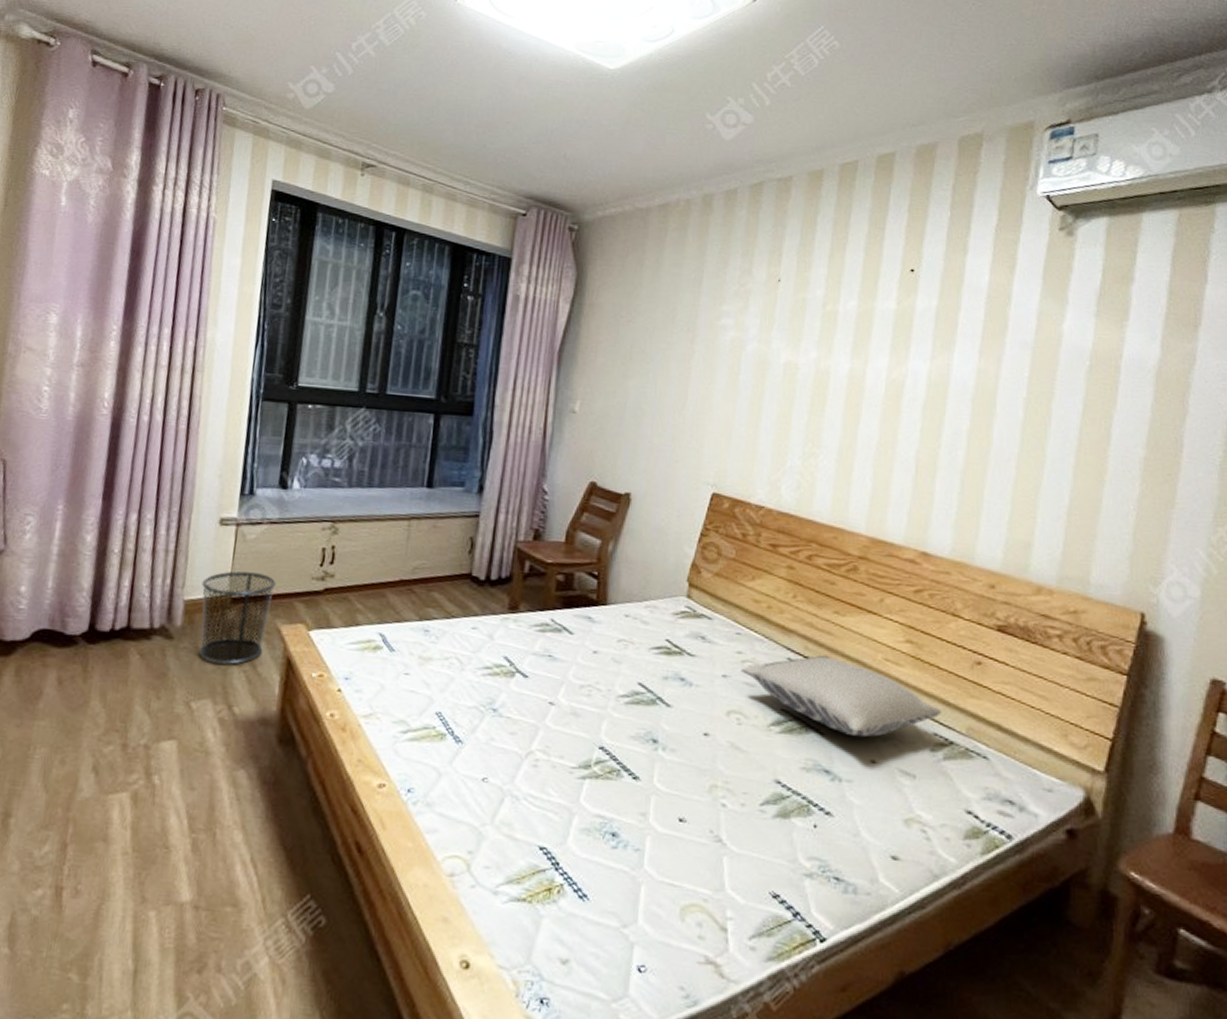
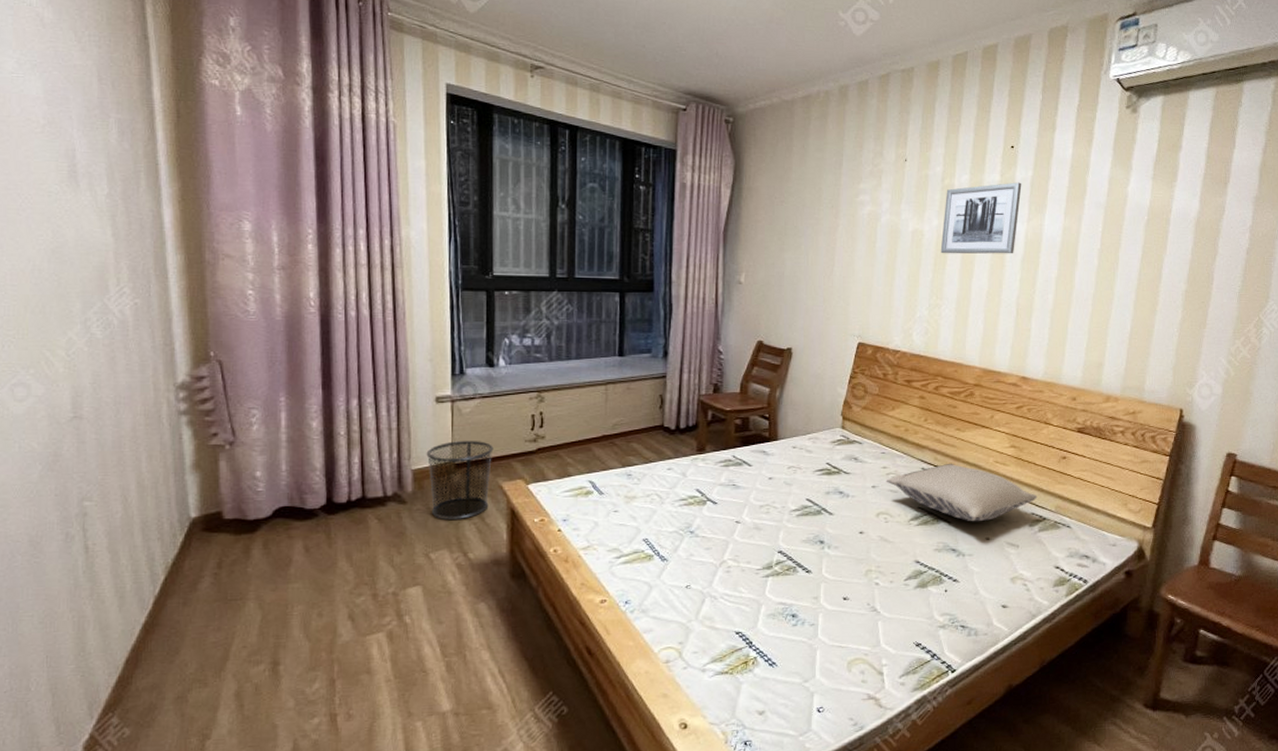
wall art: none [819,312,924,398] -> present [940,182,1022,254]

